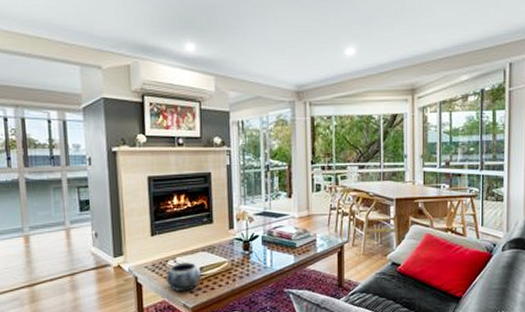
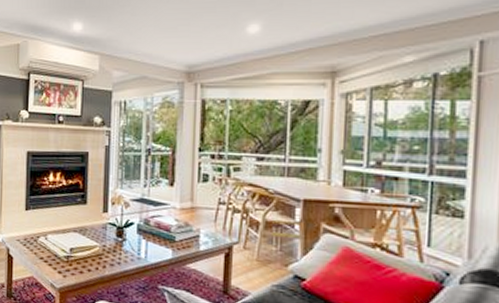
decorative bowl: present [165,261,201,292] -> none [36,239,70,271]

